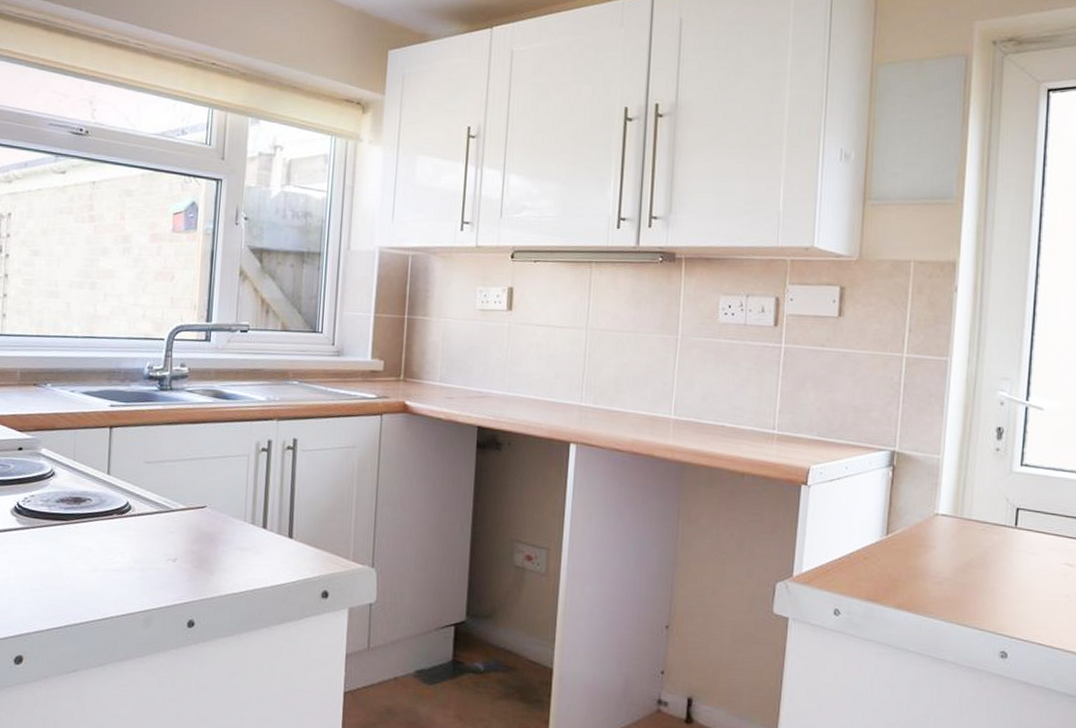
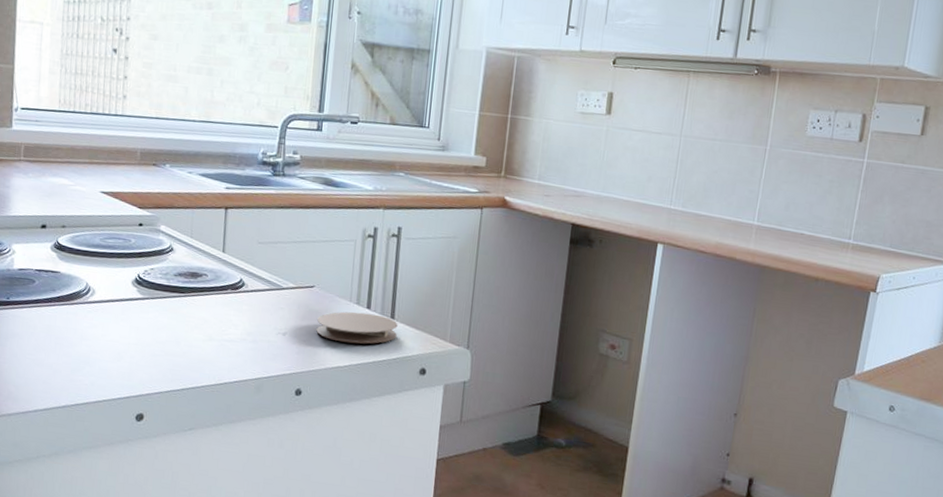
coaster: none [209,532,297,567] -> present [316,311,398,344]

